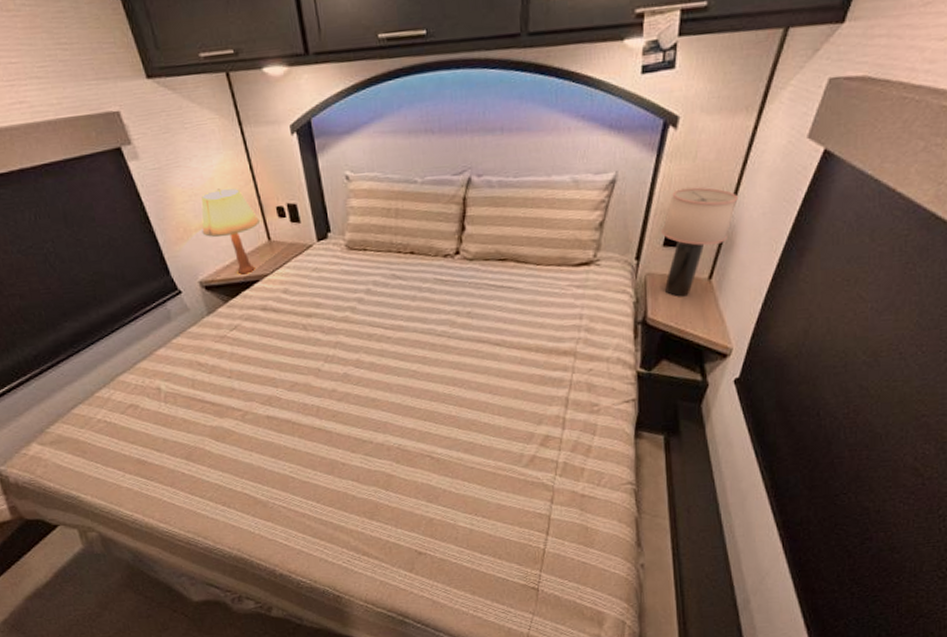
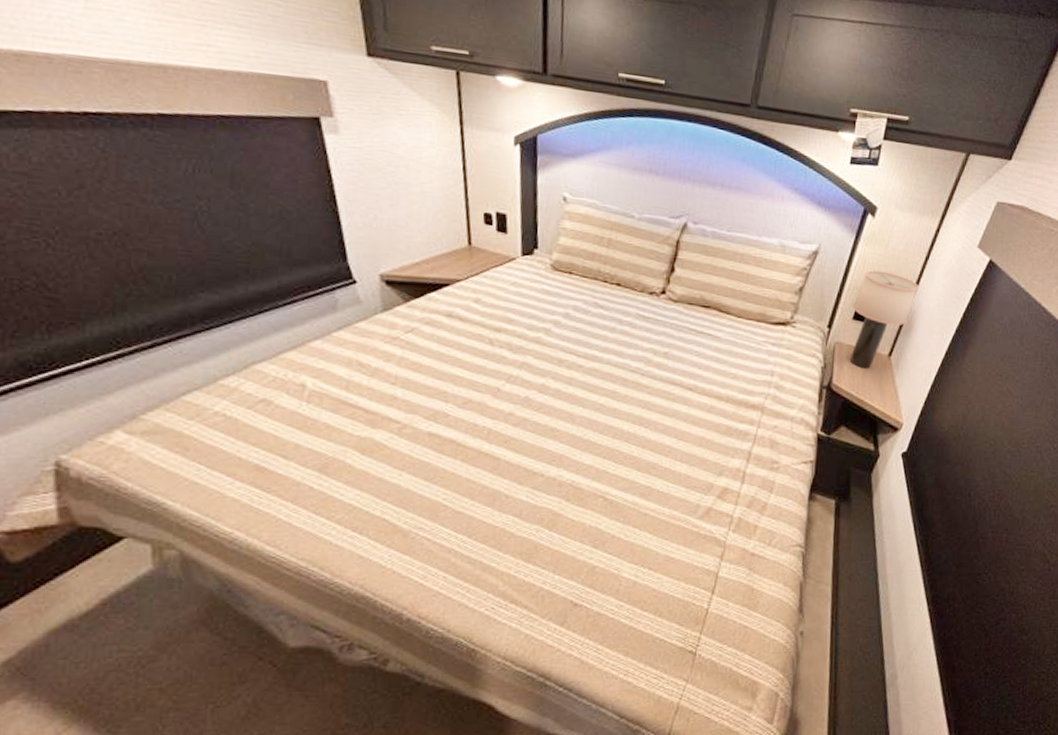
table lamp: present [201,187,261,275] -> none [395,182,464,276]

